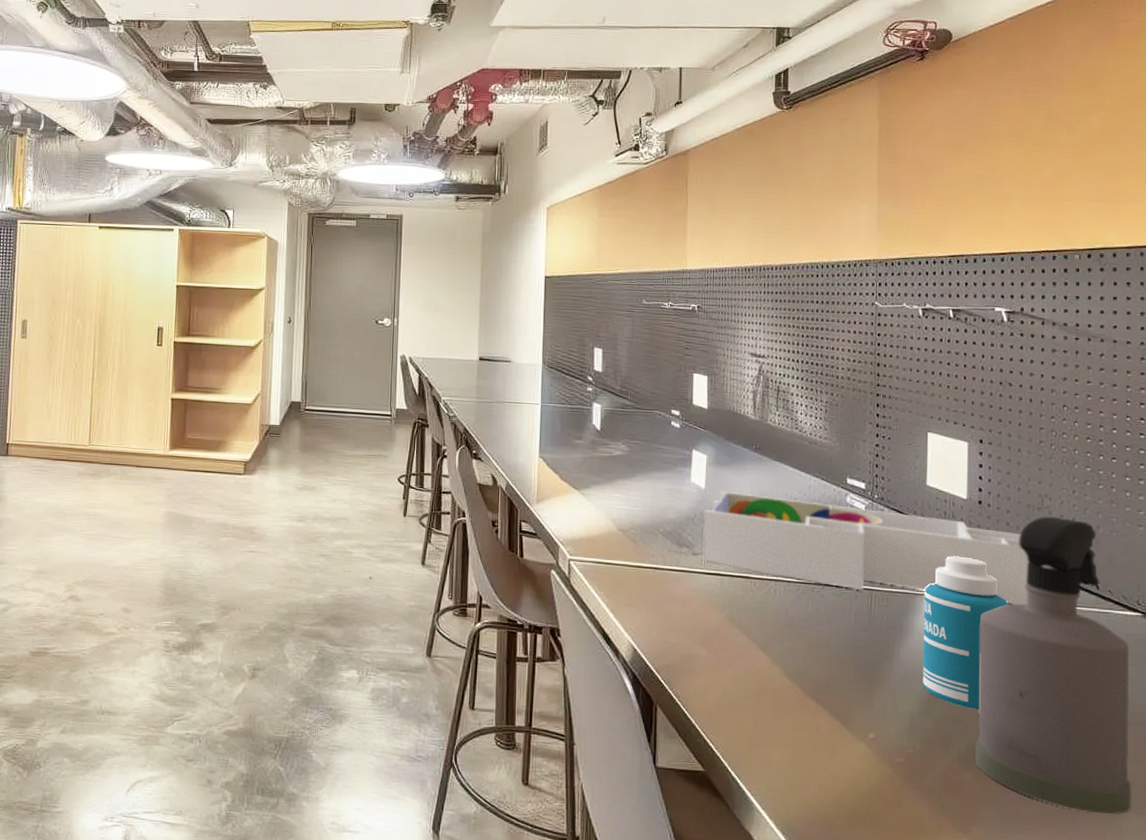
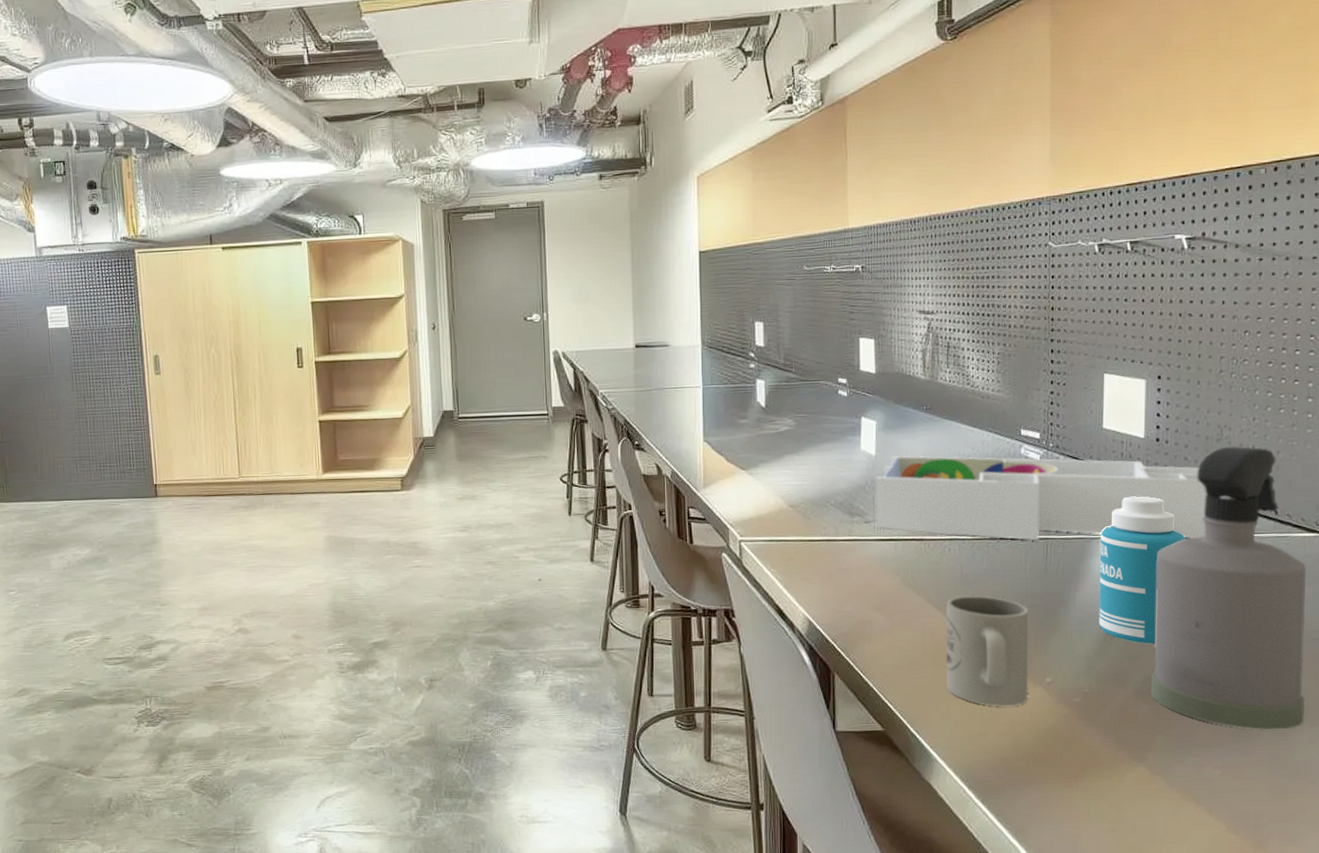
mug: none [768,639,853,760] -> present [945,596,1029,707]

